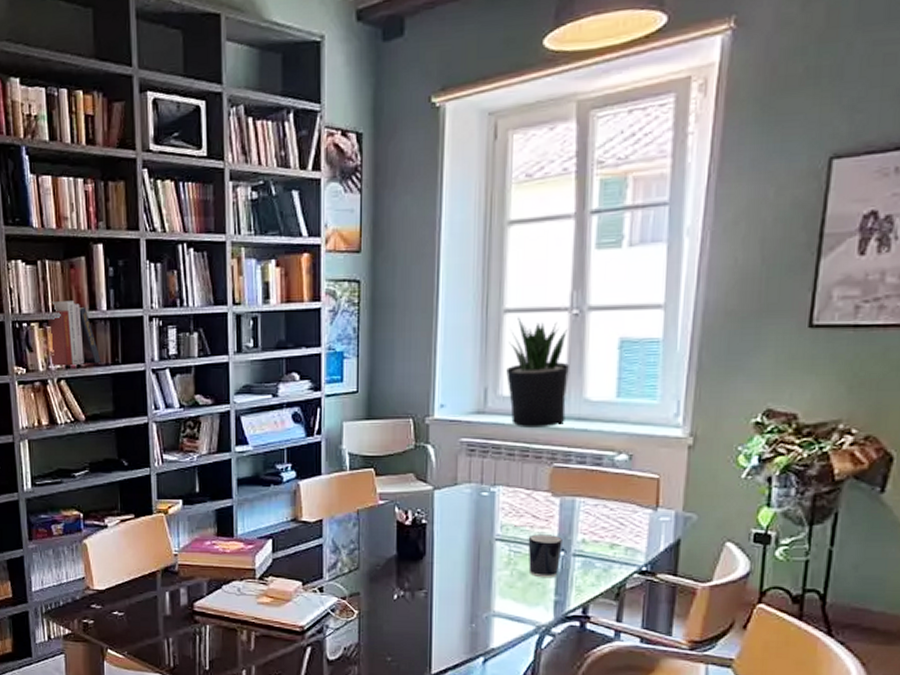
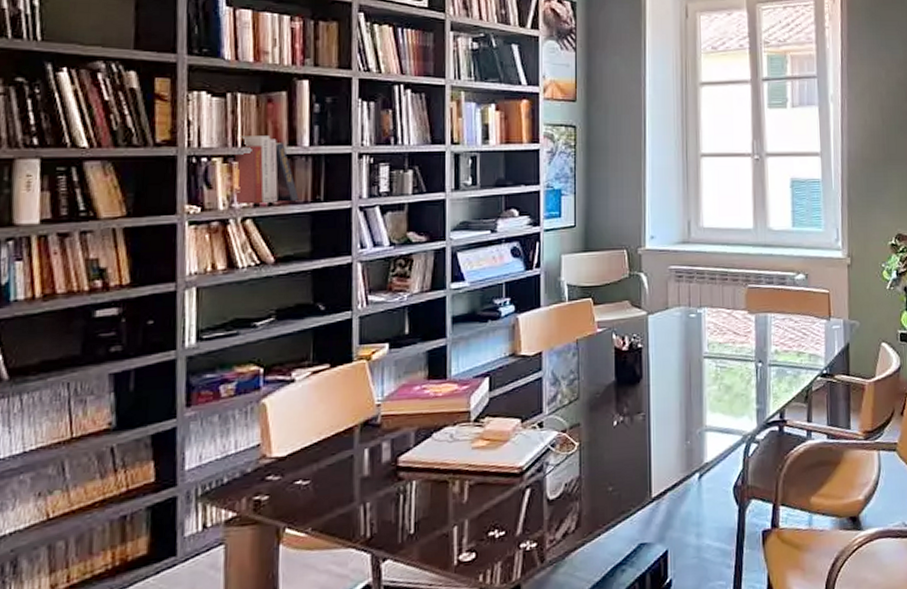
planter: present [506,317,569,429] -> none [705,160,755,256]
mug: present [528,534,562,578] -> none [731,348,760,390]

